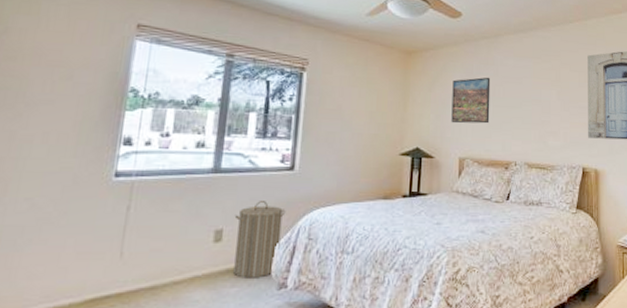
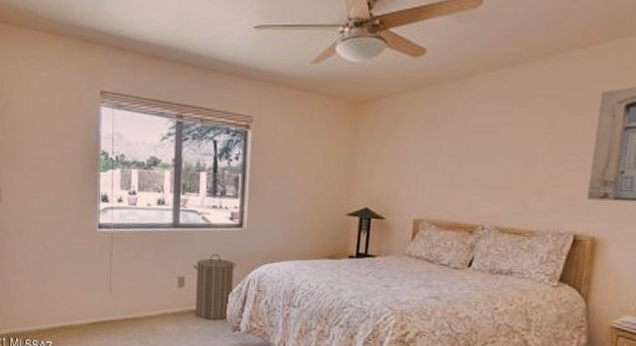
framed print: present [451,77,491,124] -> none [406,126,459,182]

